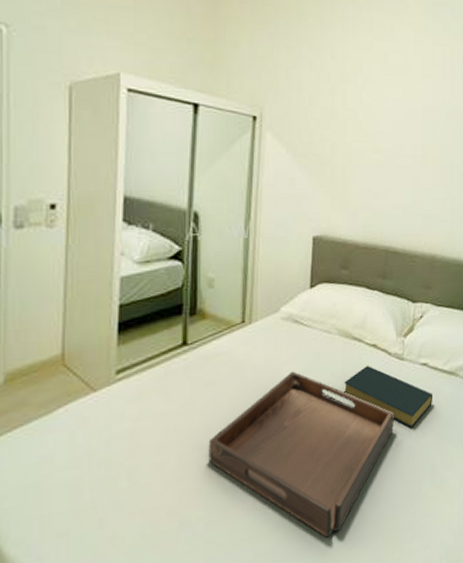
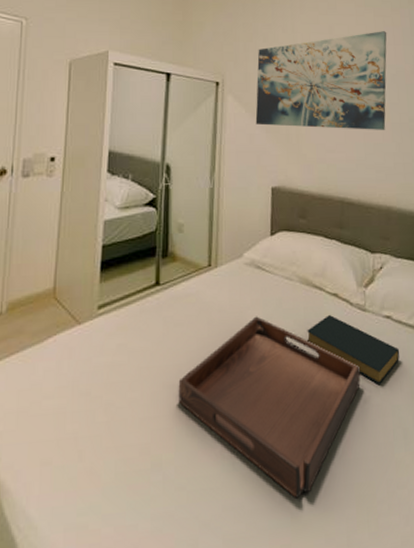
wall art: none [297,62,446,174] -> present [255,31,387,130]

